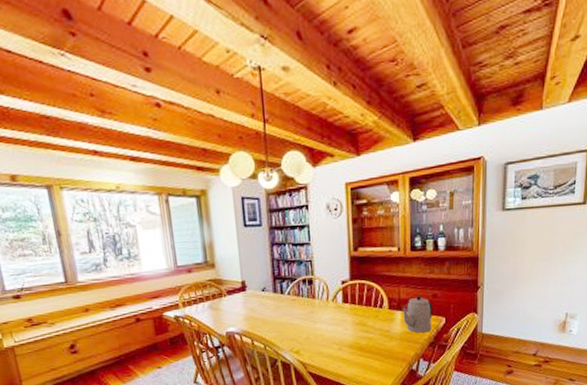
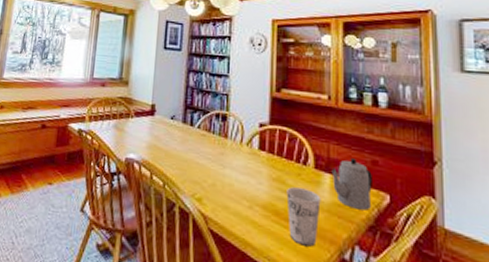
cup: none [367,326,395,368] -> present [286,187,321,247]

